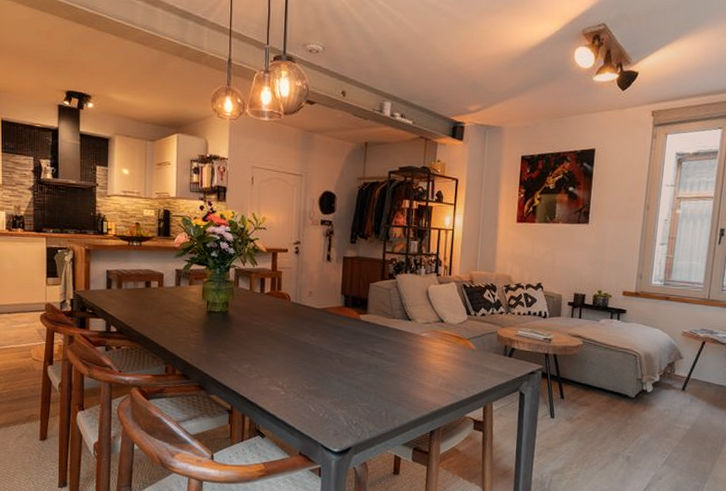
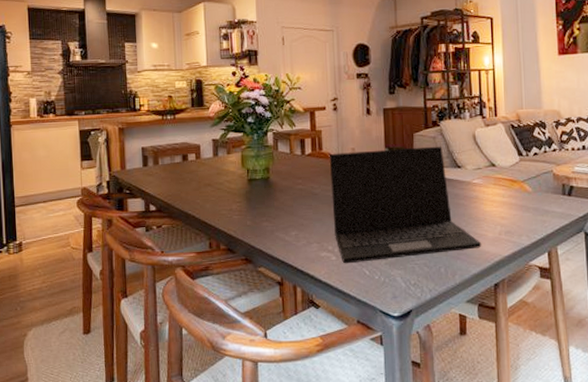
laptop: none [285,294,423,400] -> present [329,146,482,264]

